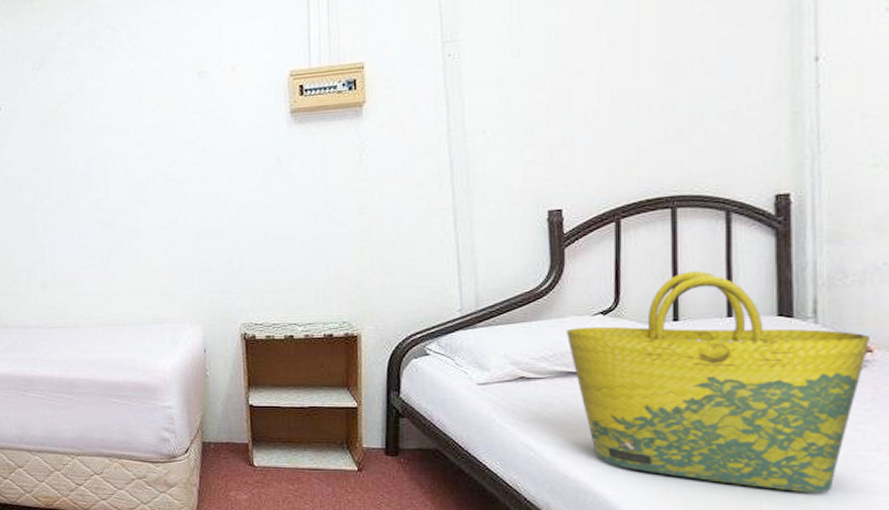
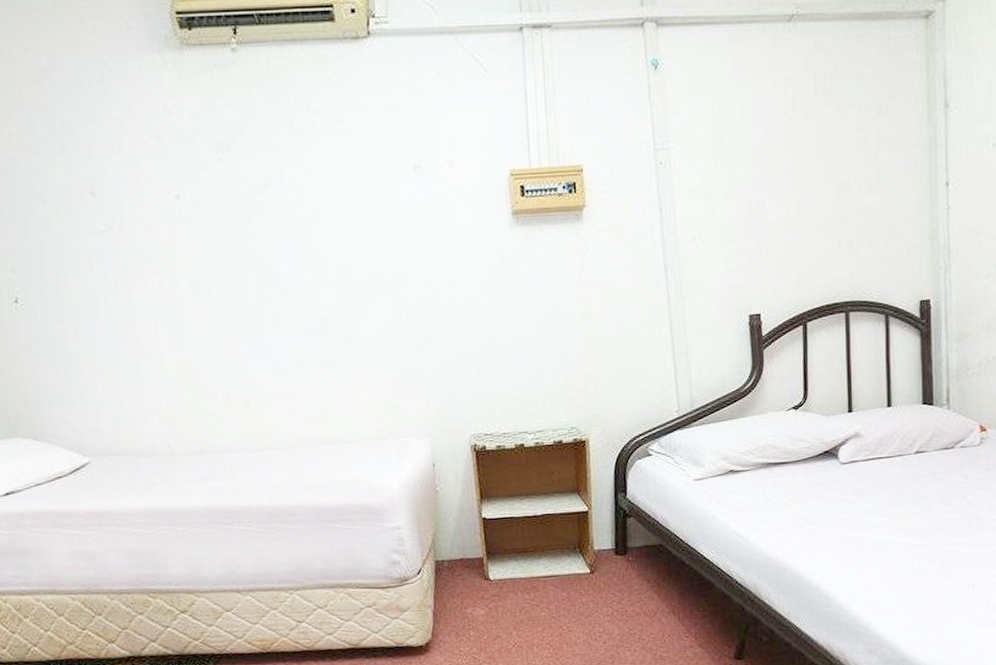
tote bag: present [565,270,870,493] -> none [766,367,984,551]

